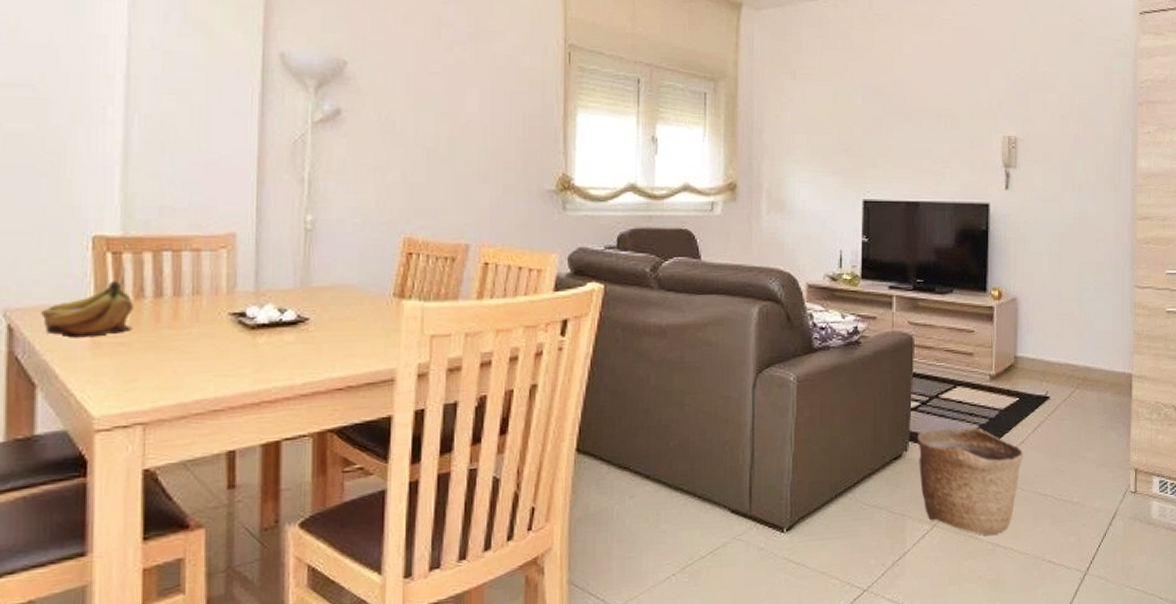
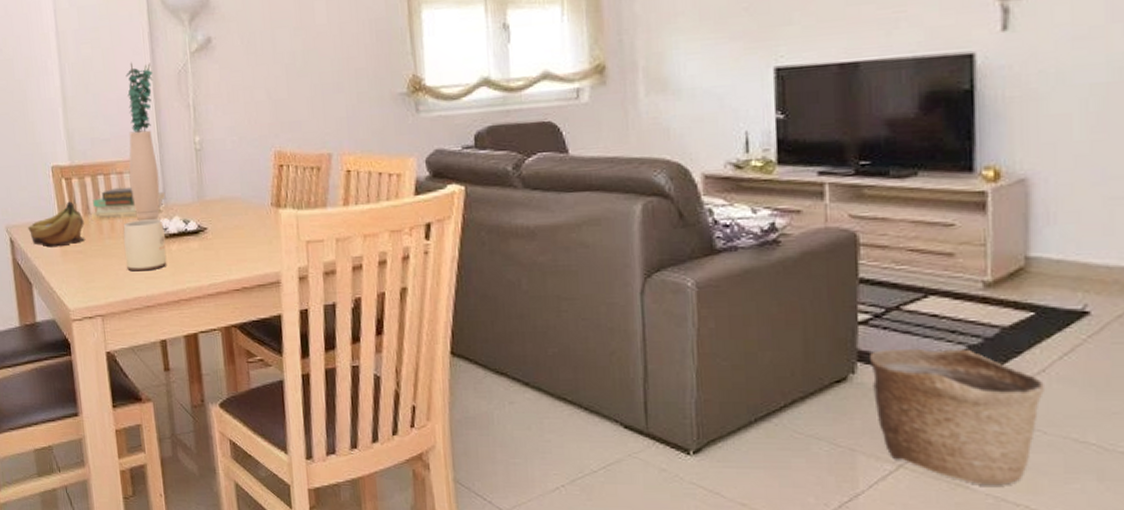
books: none [145,267,258,307] -> present [90,187,166,221]
mug: none [189,306,252,369] -> present [123,219,167,272]
vase: none [209,123,259,308] -> present [126,62,160,221]

